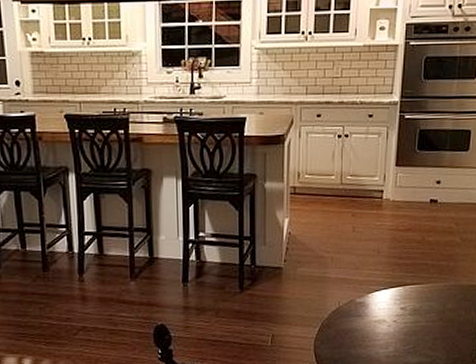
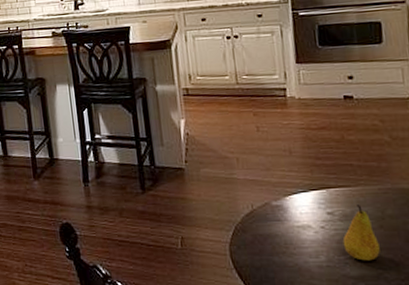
fruit: none [409,300,437,350] -> present [342,205,380,261]

